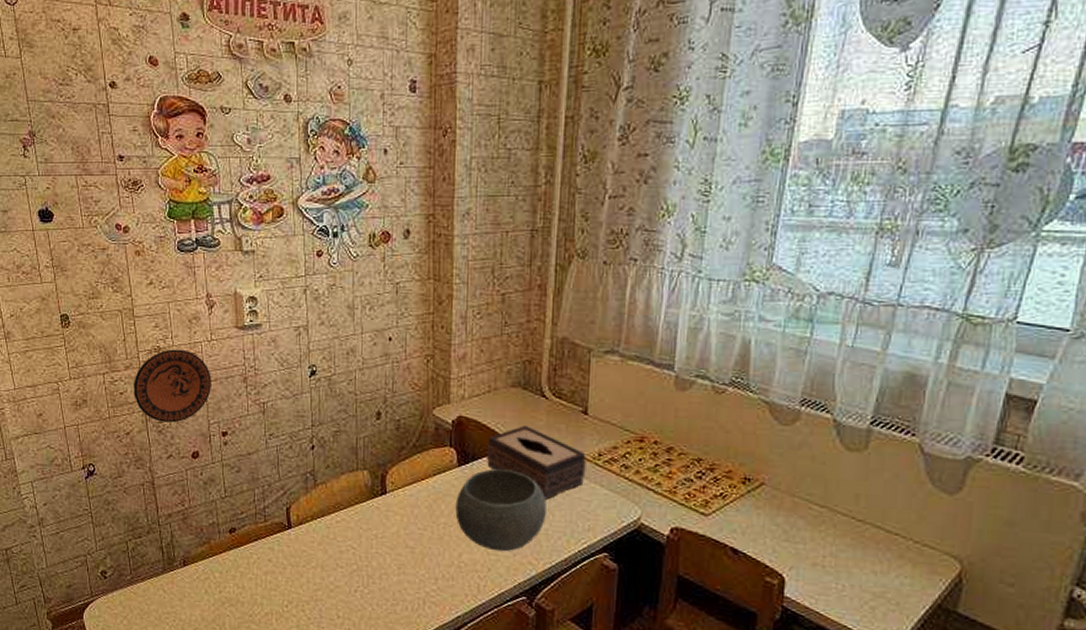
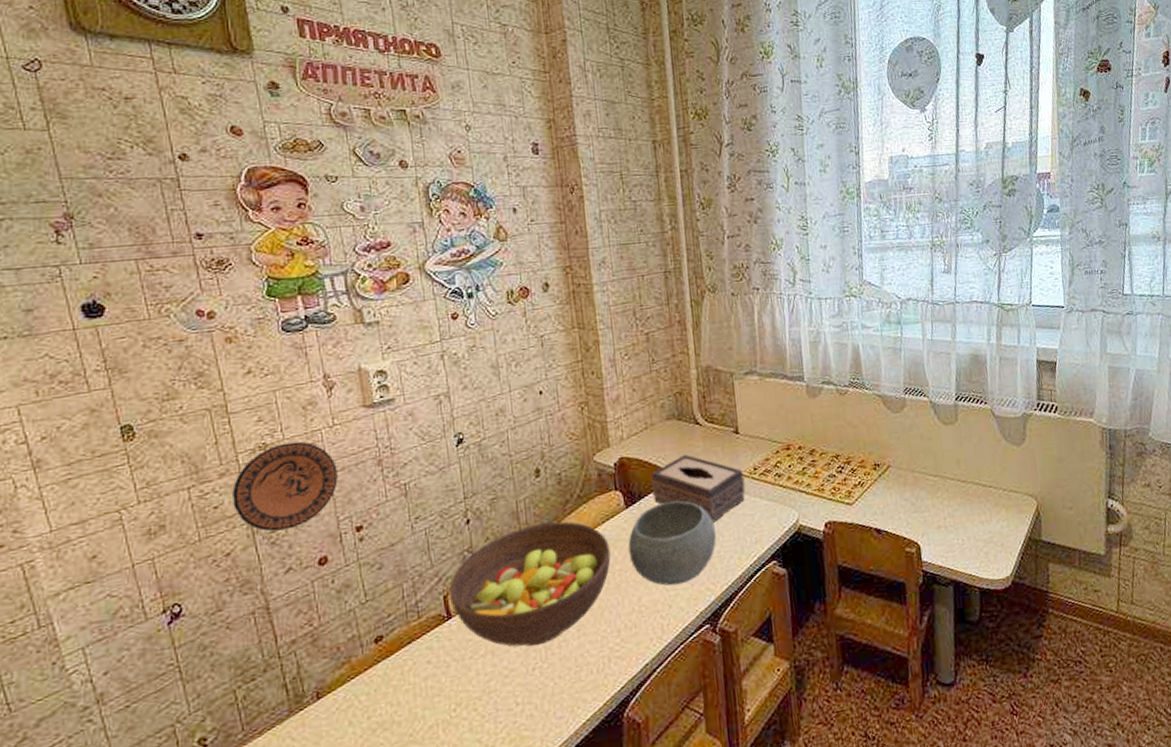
fruit bowl: none [292,463,438,572] -> present [449,521,611,647]

